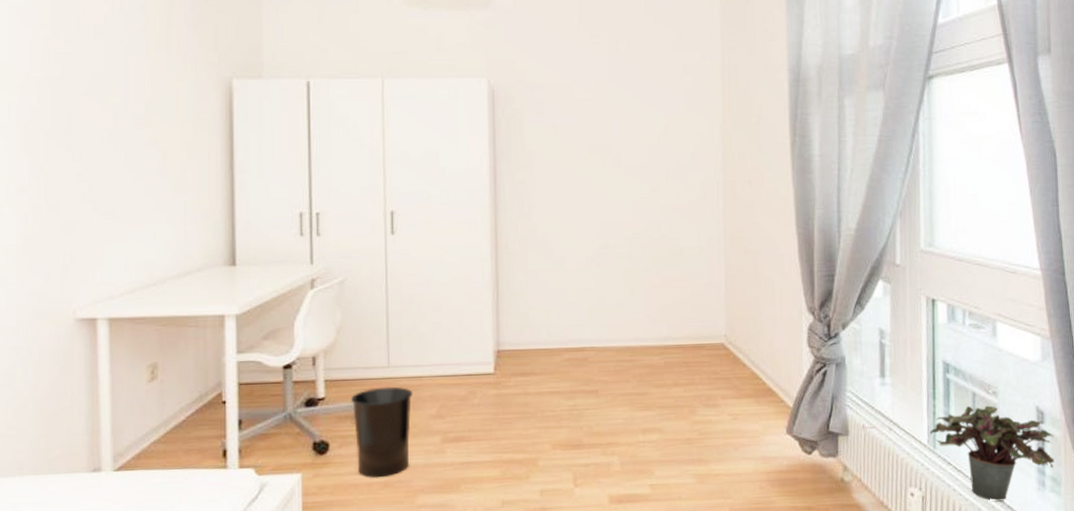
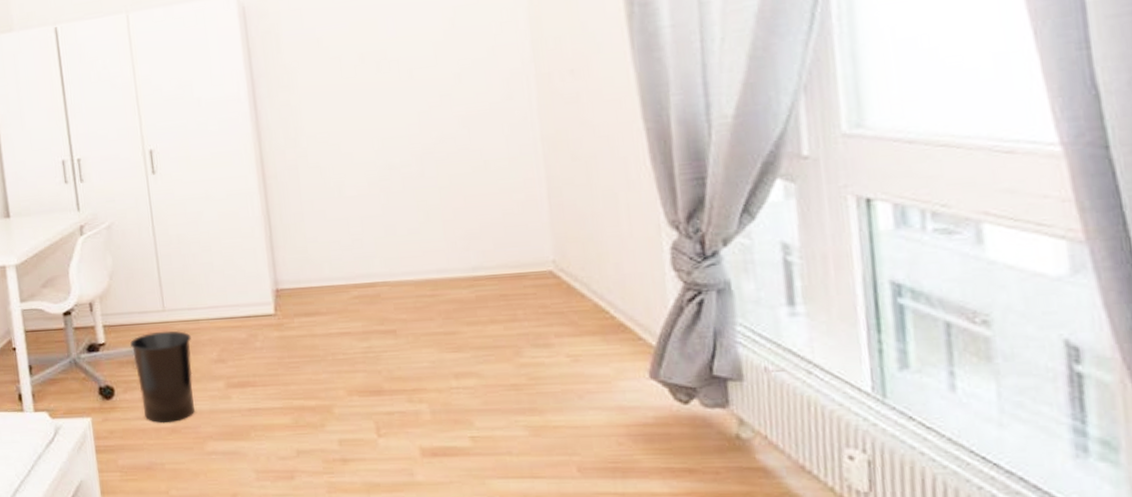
potted plant: present [930,405,1055,502] -> none [874,339,1105,471]

